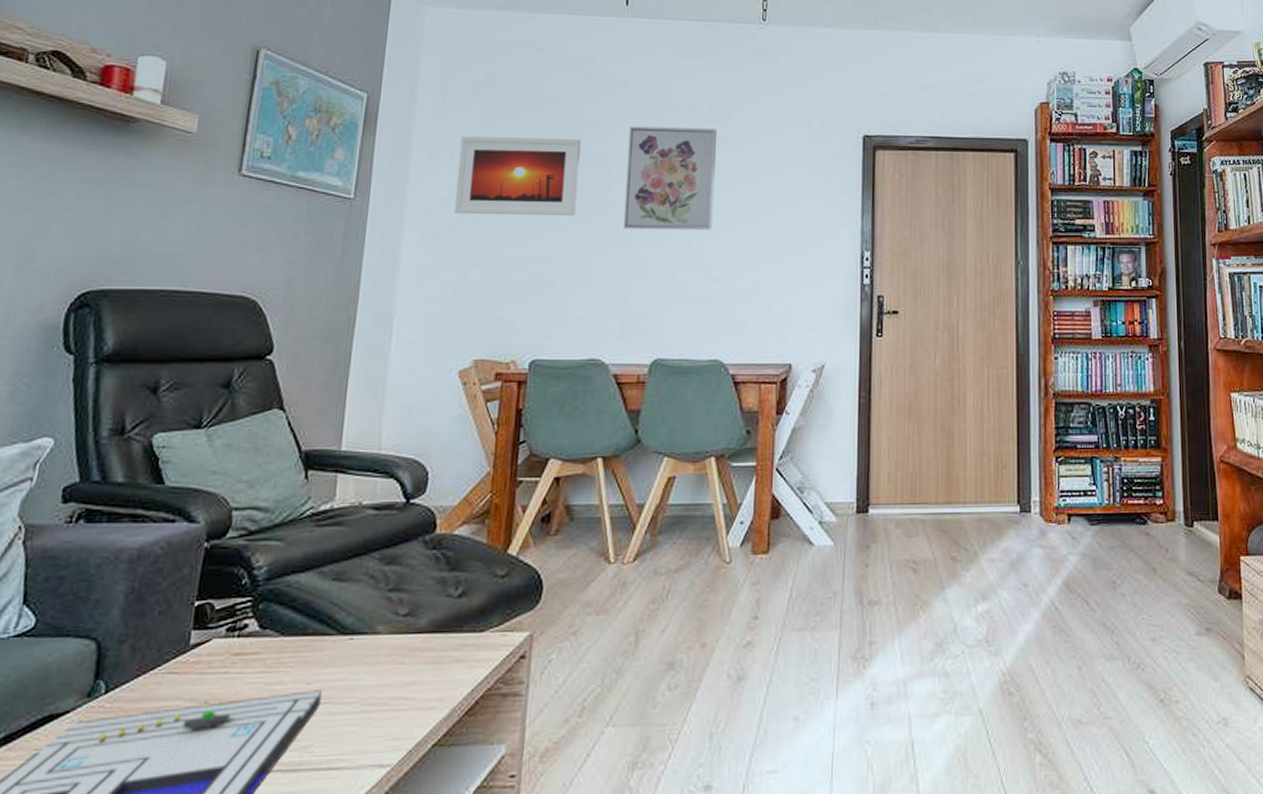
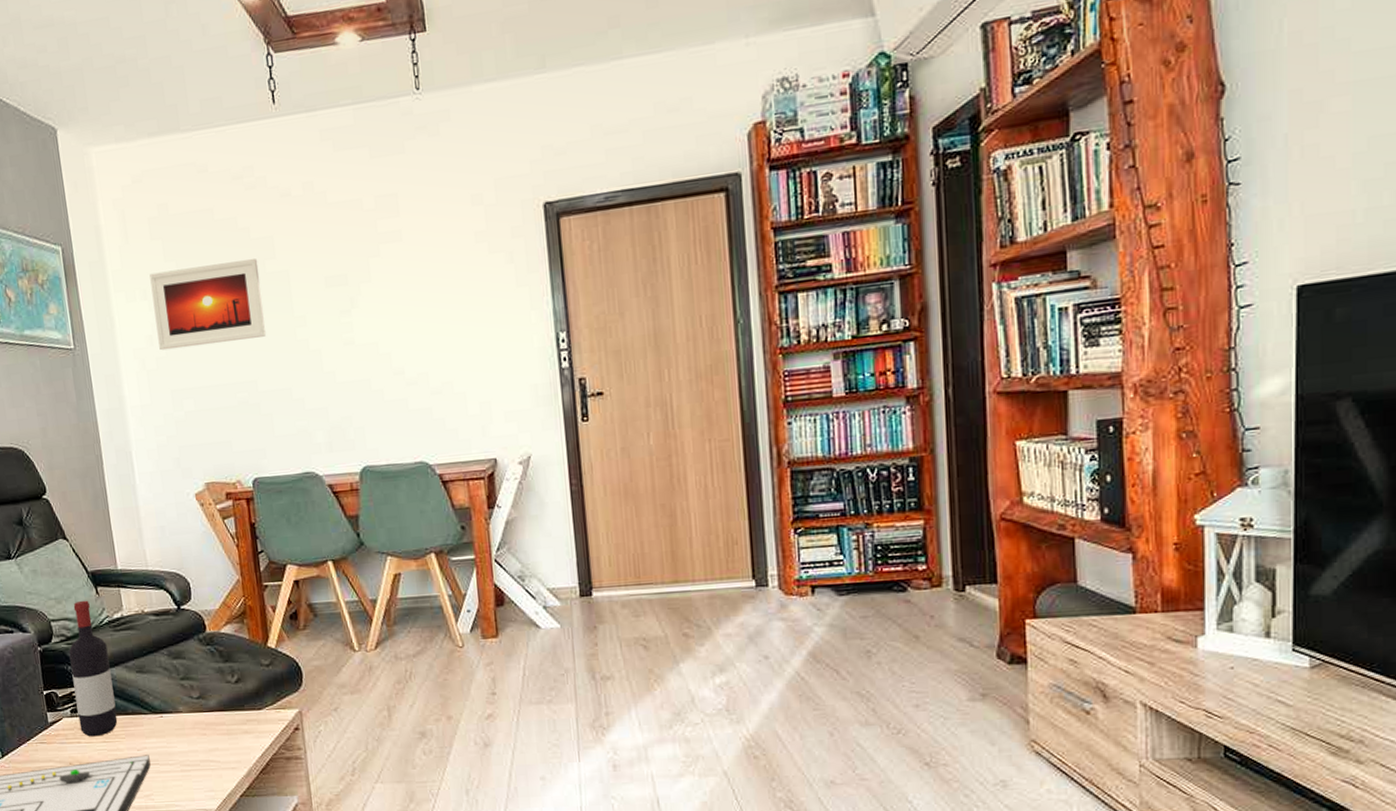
wine bottle: none [233,485,302,665] -> present [68,600,118,737]
wall art: present [623,126,718,231] -> none [299,224,399,344]

